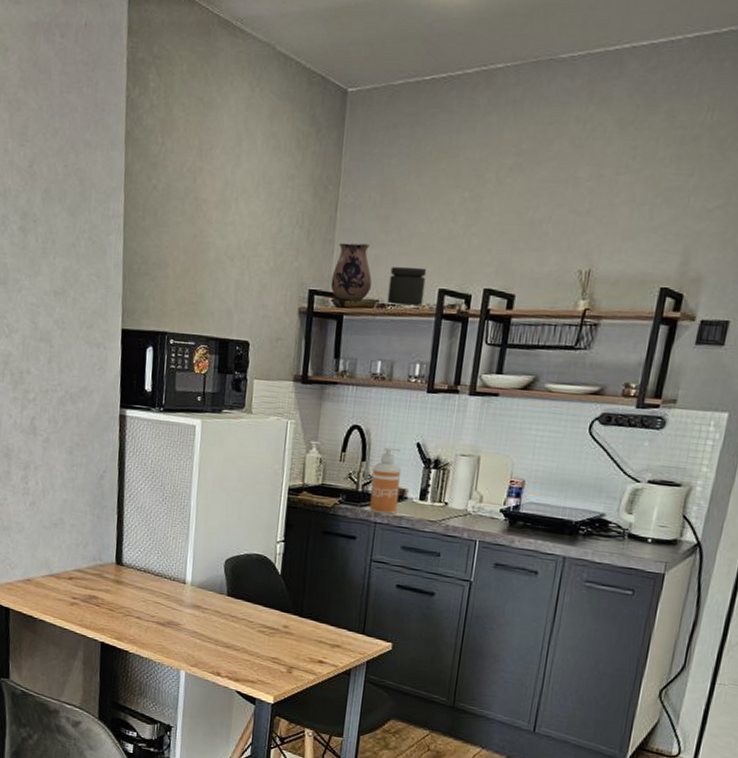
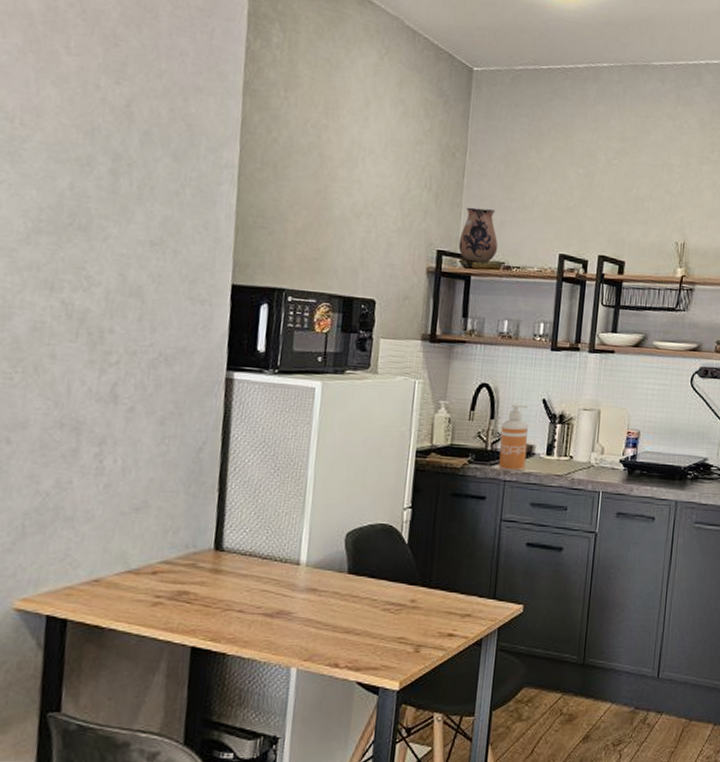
jar: present [387,266,427,306] -> none [512,232,548,269]

